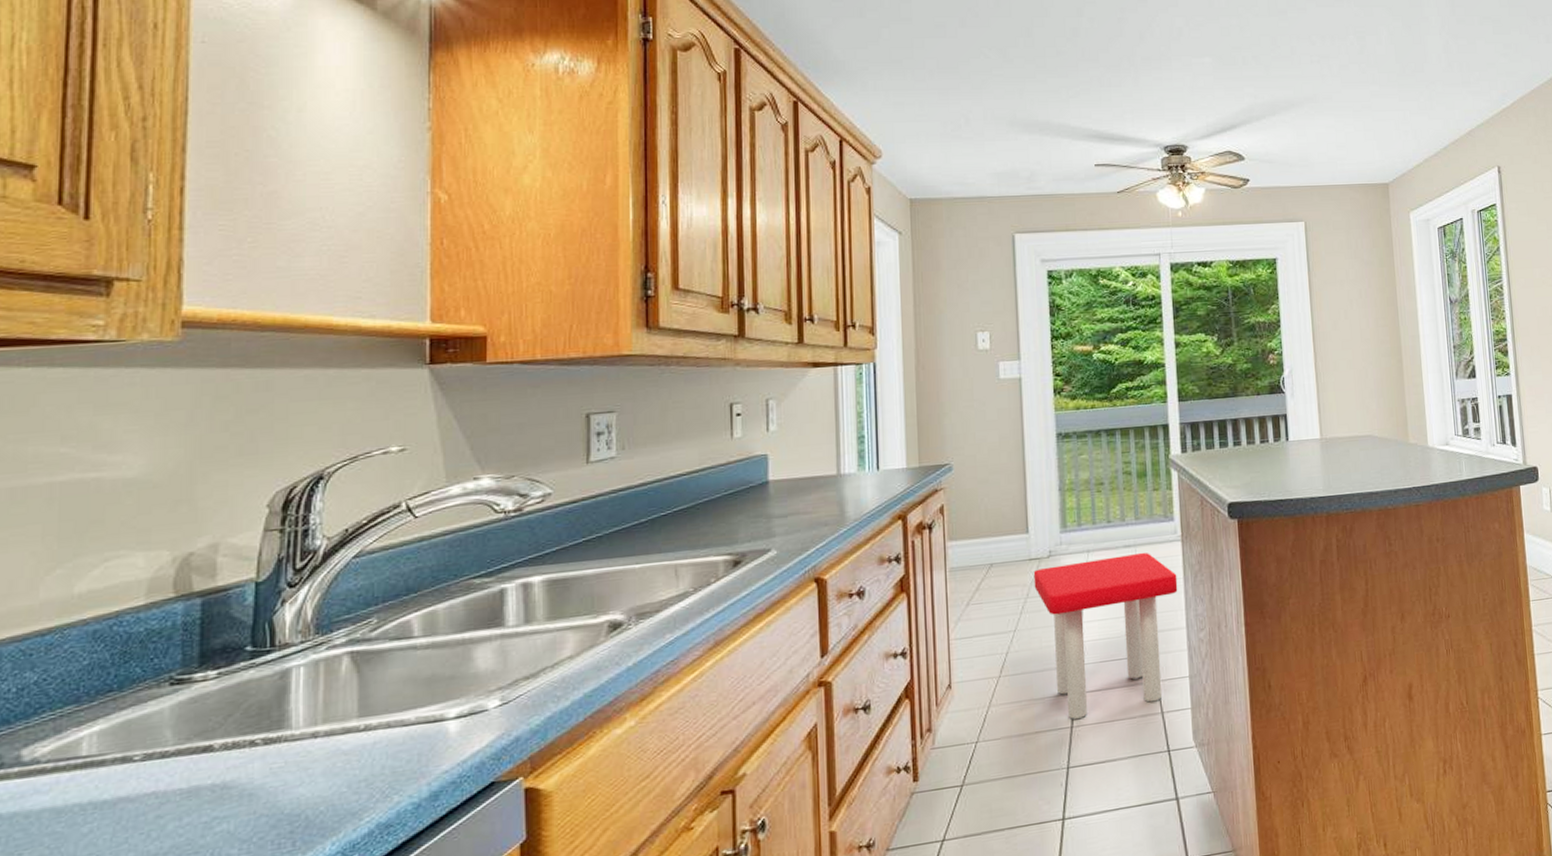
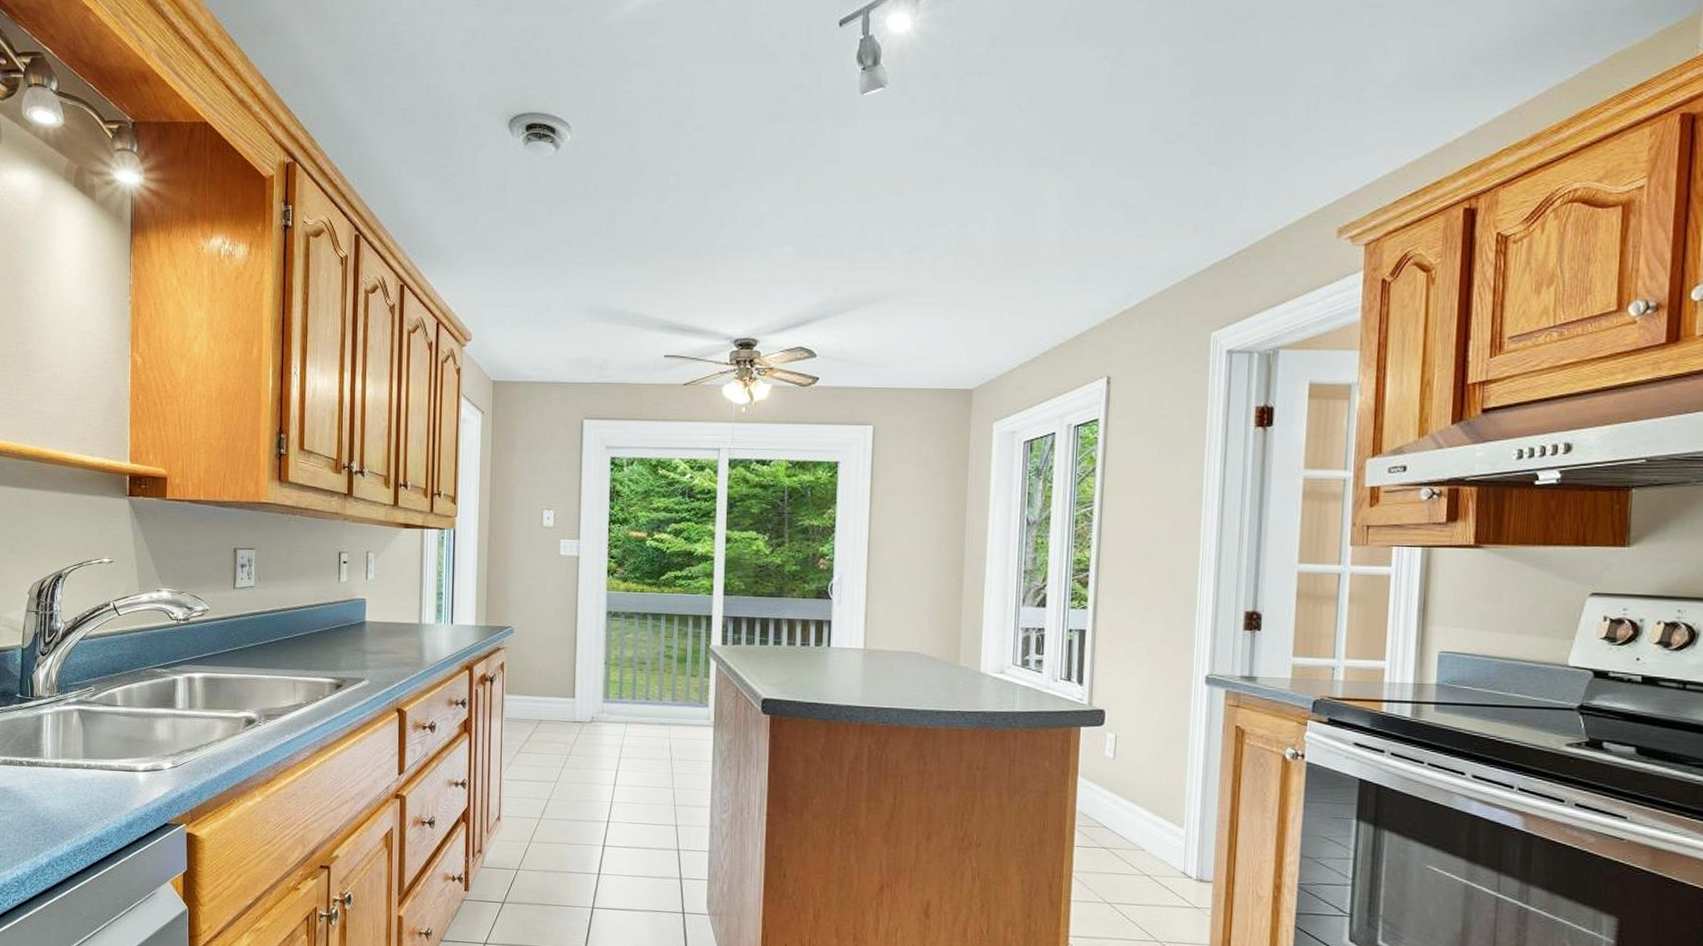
stool: present [1033,552,1178,720] -> none [576,731,706,869]

